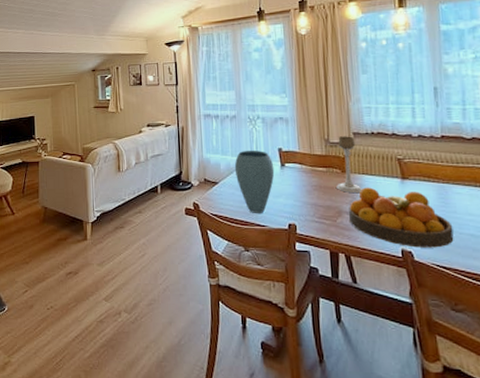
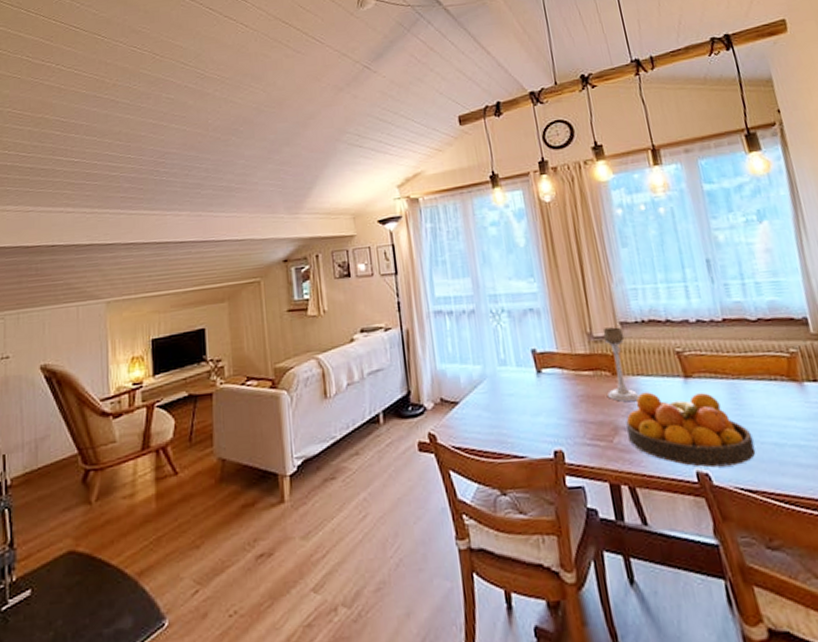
vase: present [234,150,275,214] -> none [478,354,530,442]

